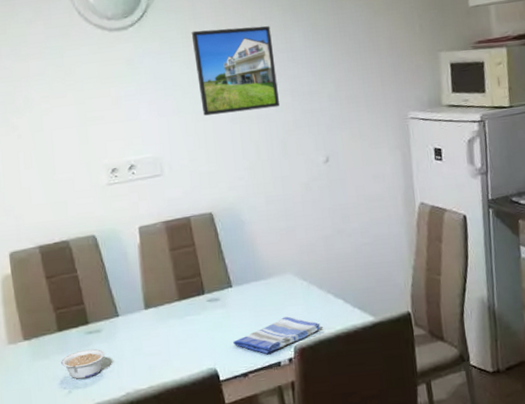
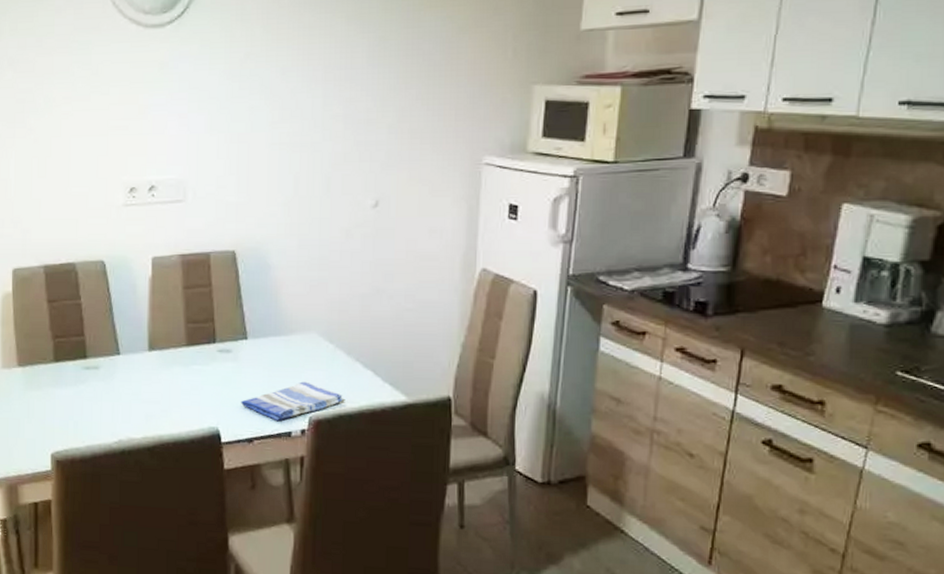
legume: present [60,348,105,379] -> none [53,385,100,417]
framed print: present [191,26,279,116] -> none [236,34,330,137]

